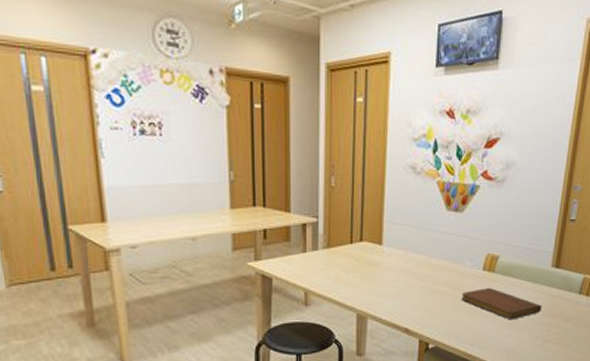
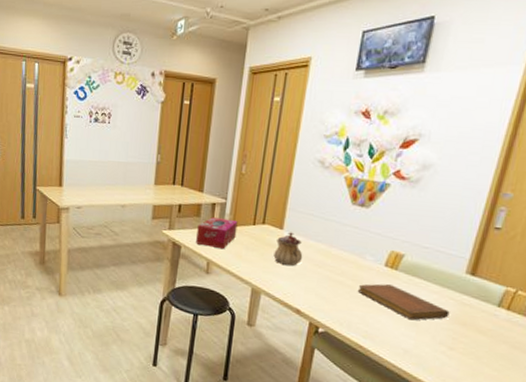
tissue box: none [289,240,334,276] -> present [196,217,238,250]
teapot: none [376,246,405,283] -> present [273,232,303,266]

